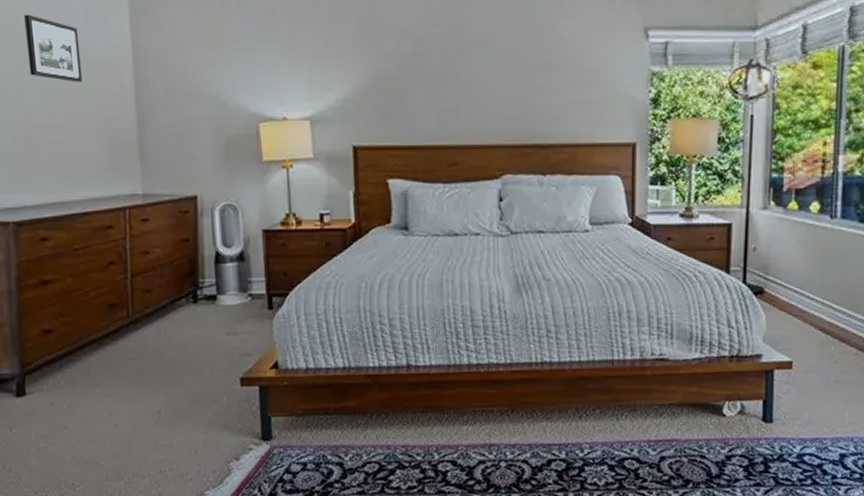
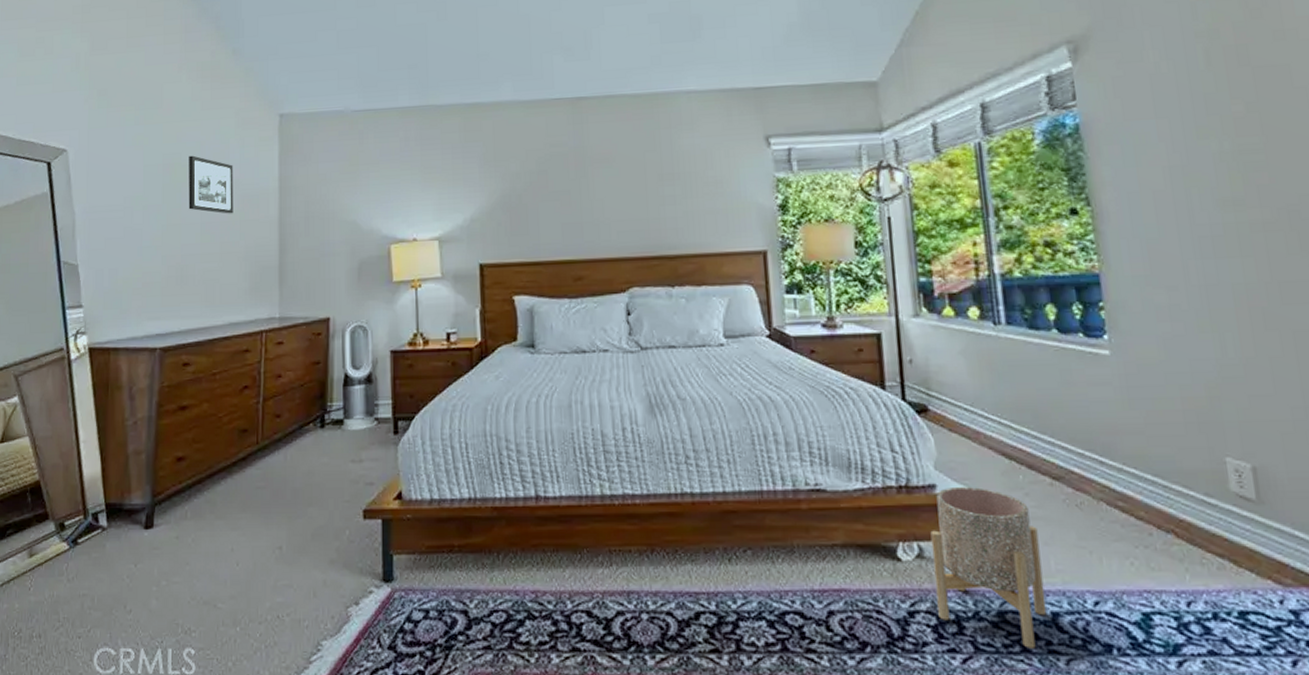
planter: none [750,357,839,481] -> present [930,487,1047,649]

